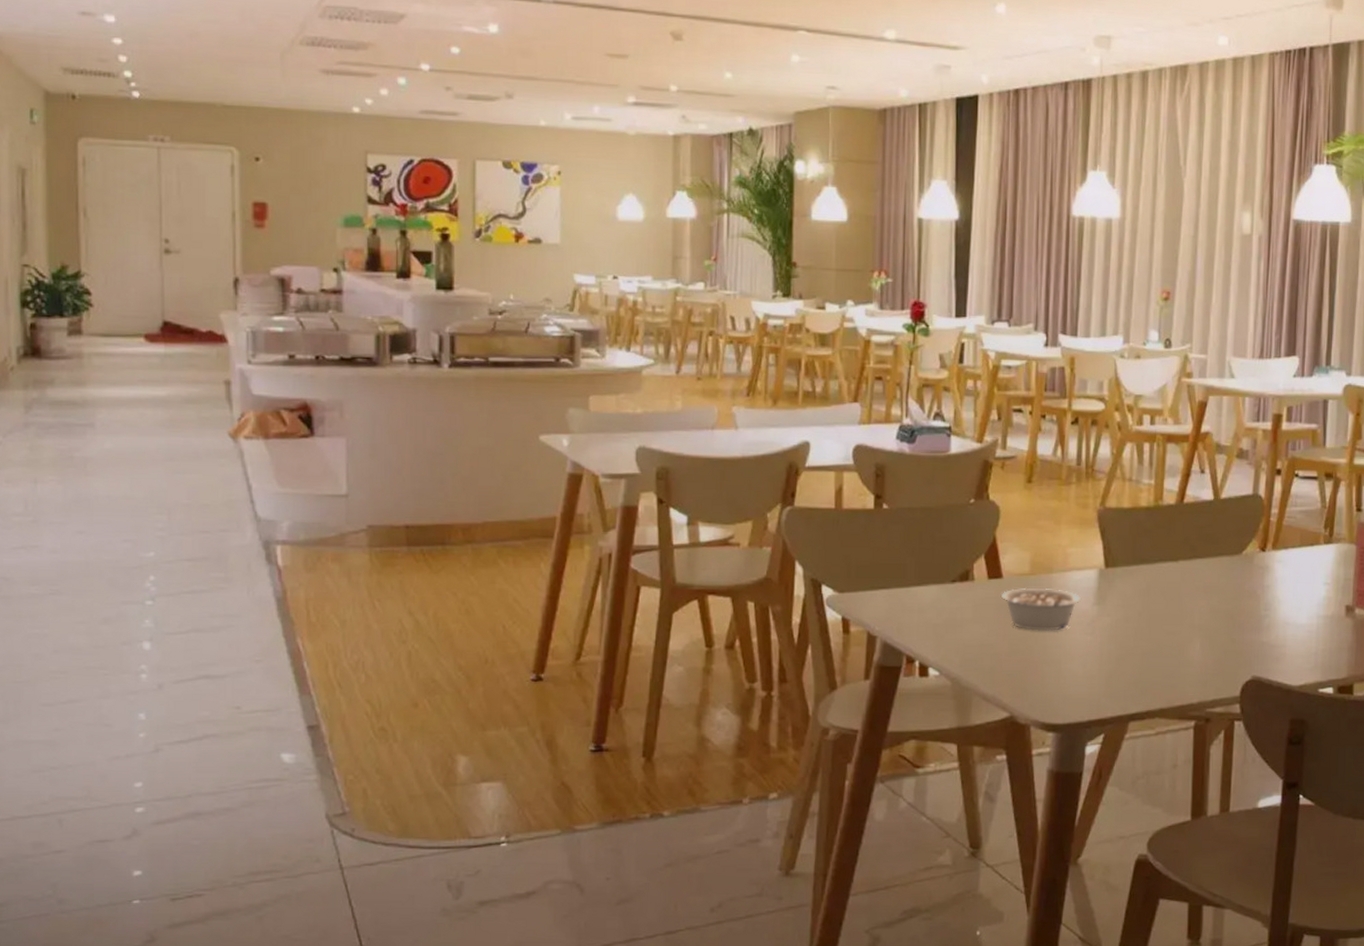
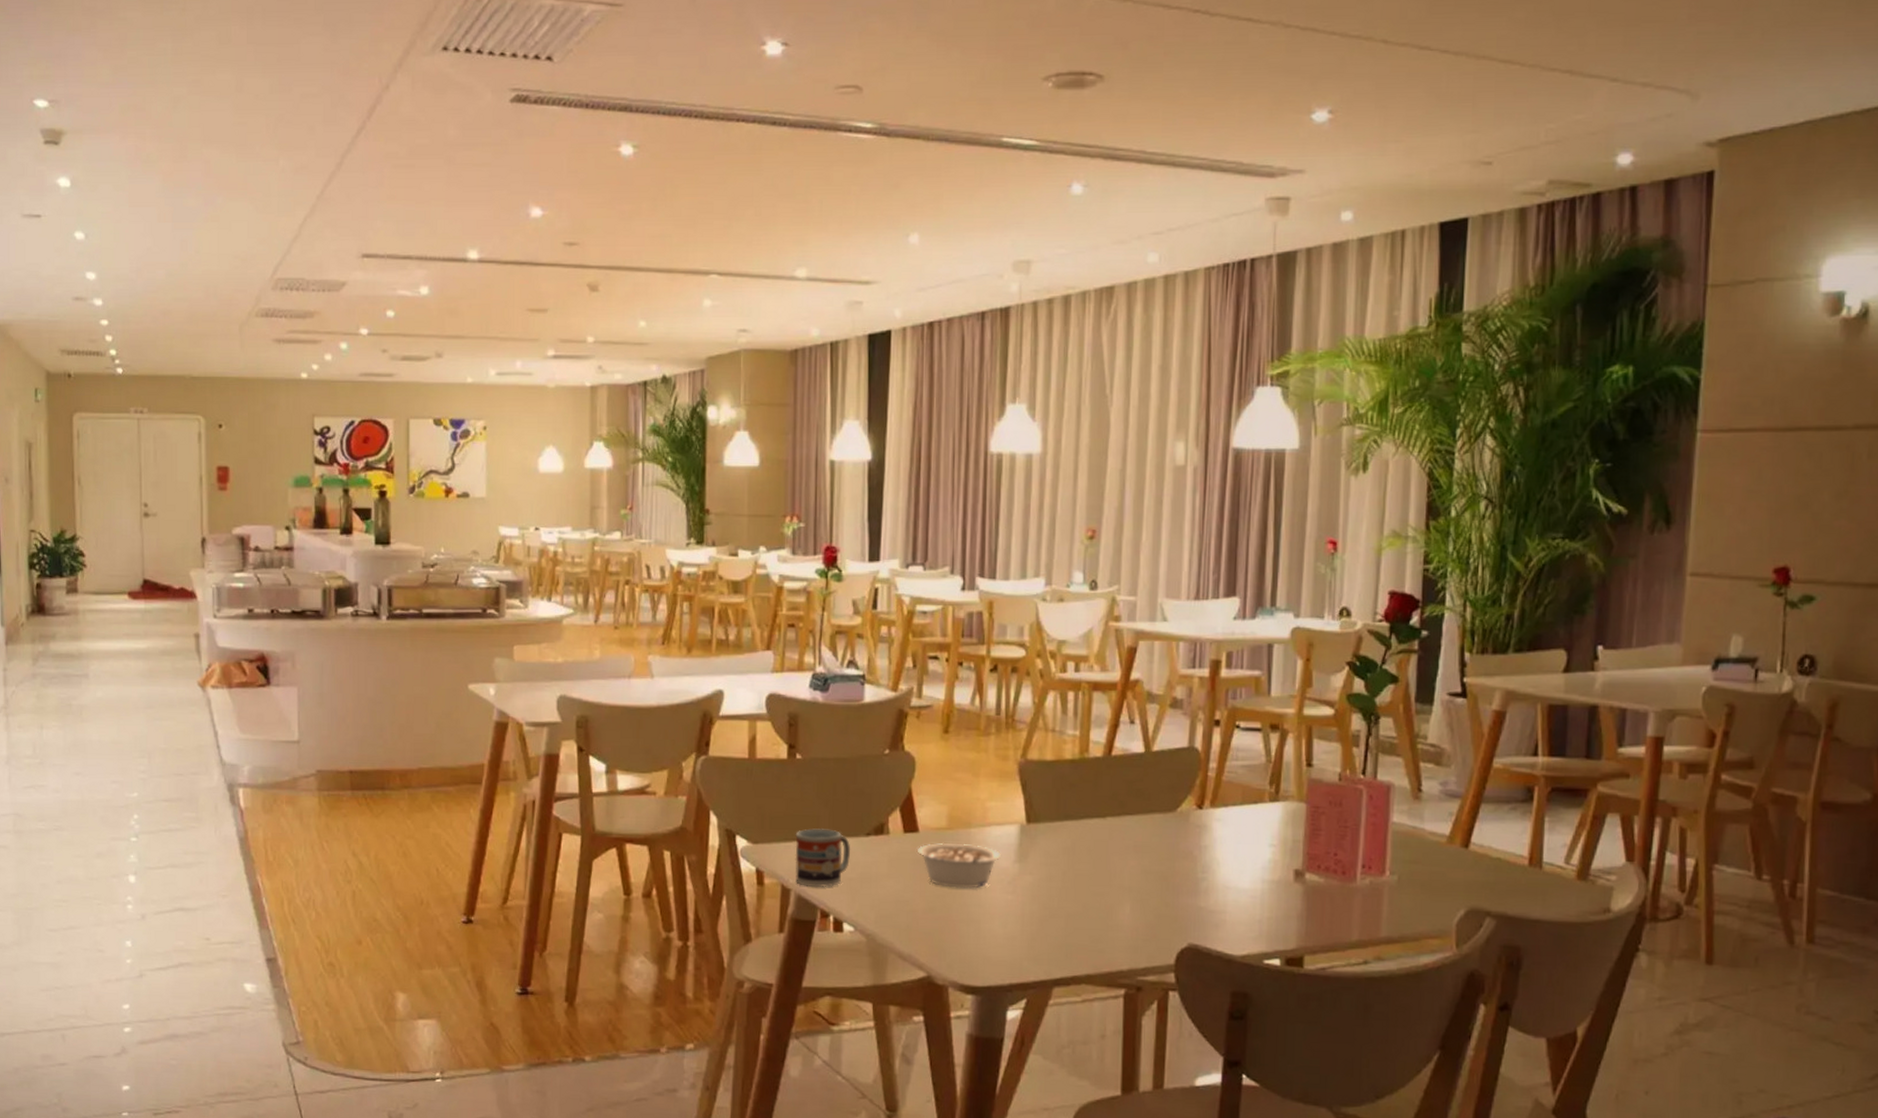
cup: none [881,576,936,633] -> present [795,828,850,887]

